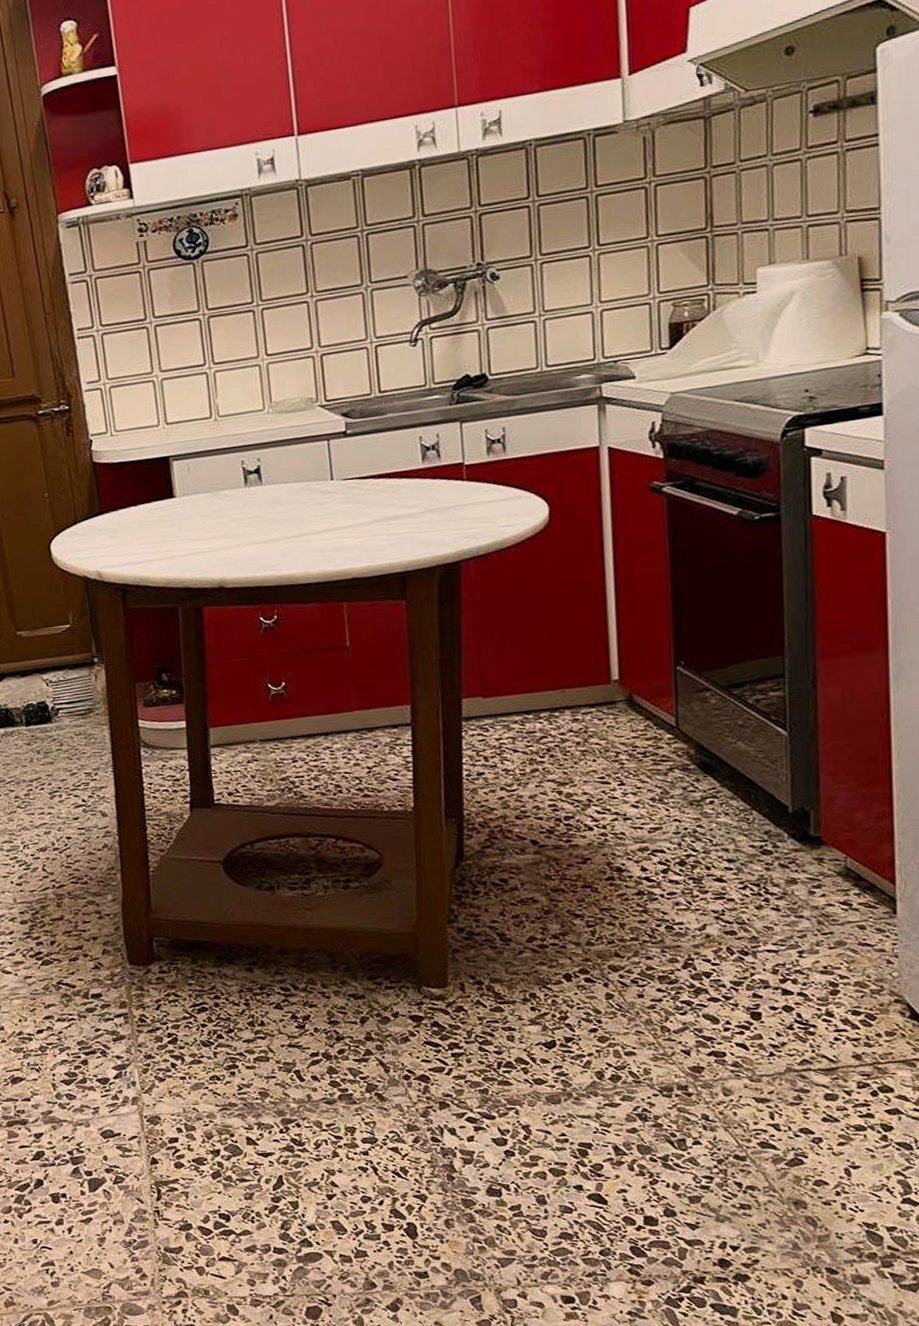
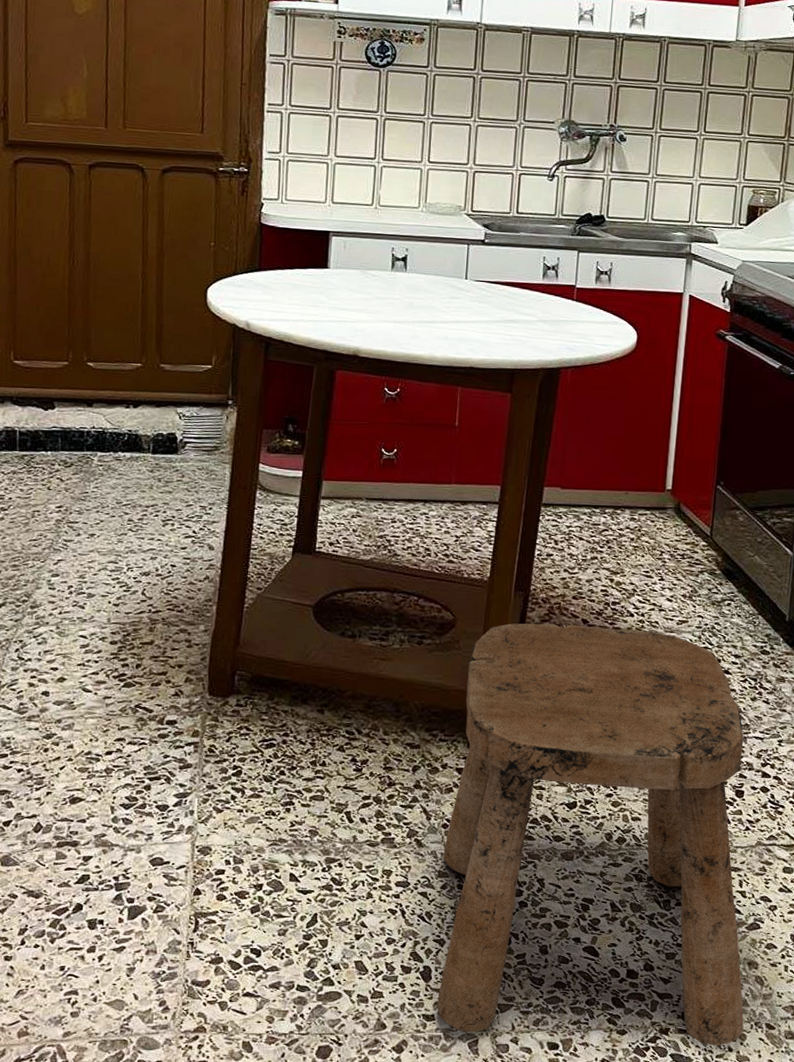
stool: none [404,844,799,1294] -> present [436,623,744,1046]

